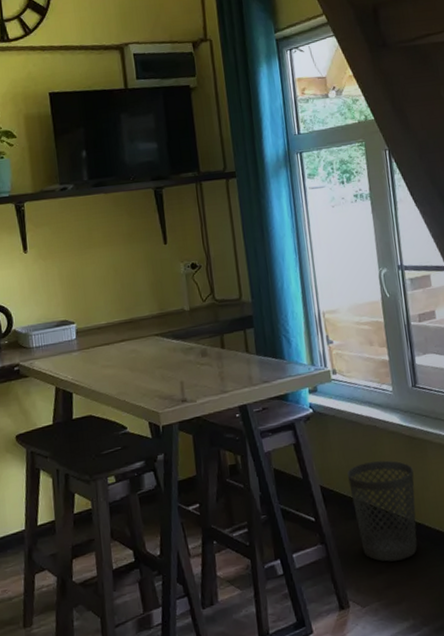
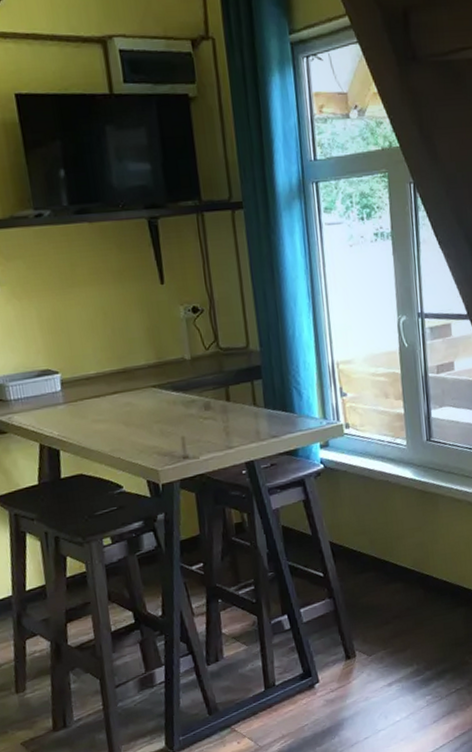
wastebasket: present [347,460,417,562] -> none [358,515,425,613]

